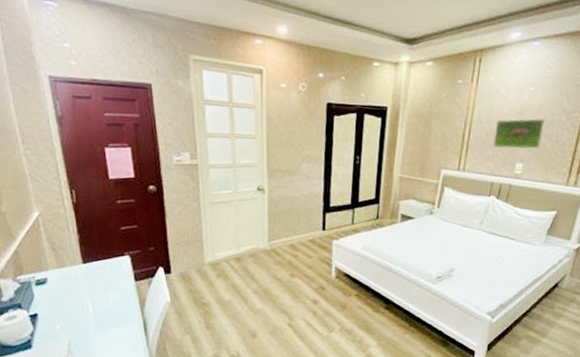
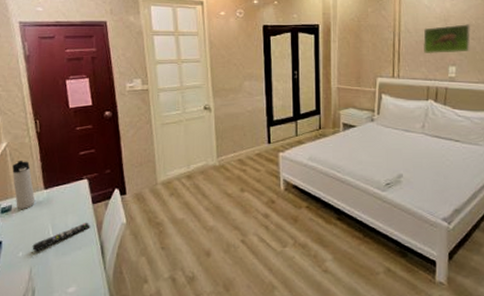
thermos bottle: none [46,231,73,283] -> present [12,160,36,210]
remote control: none [70,298,133,326] -> present [32,222,90,252]

